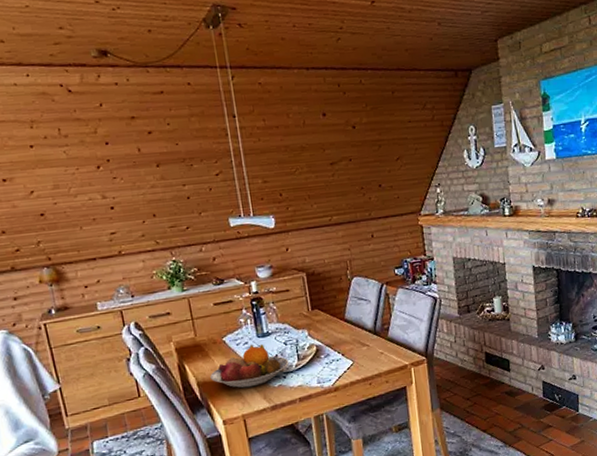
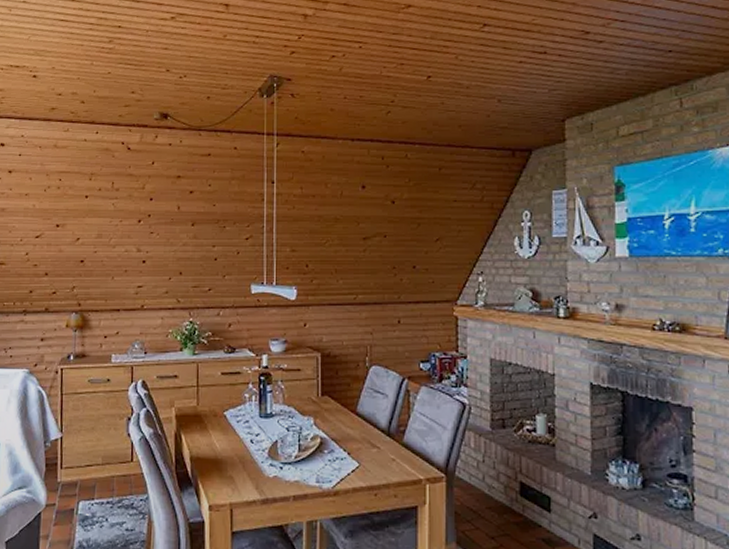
fruit bowl: present [210,344,289,389] -> none [204,423,288,473]

